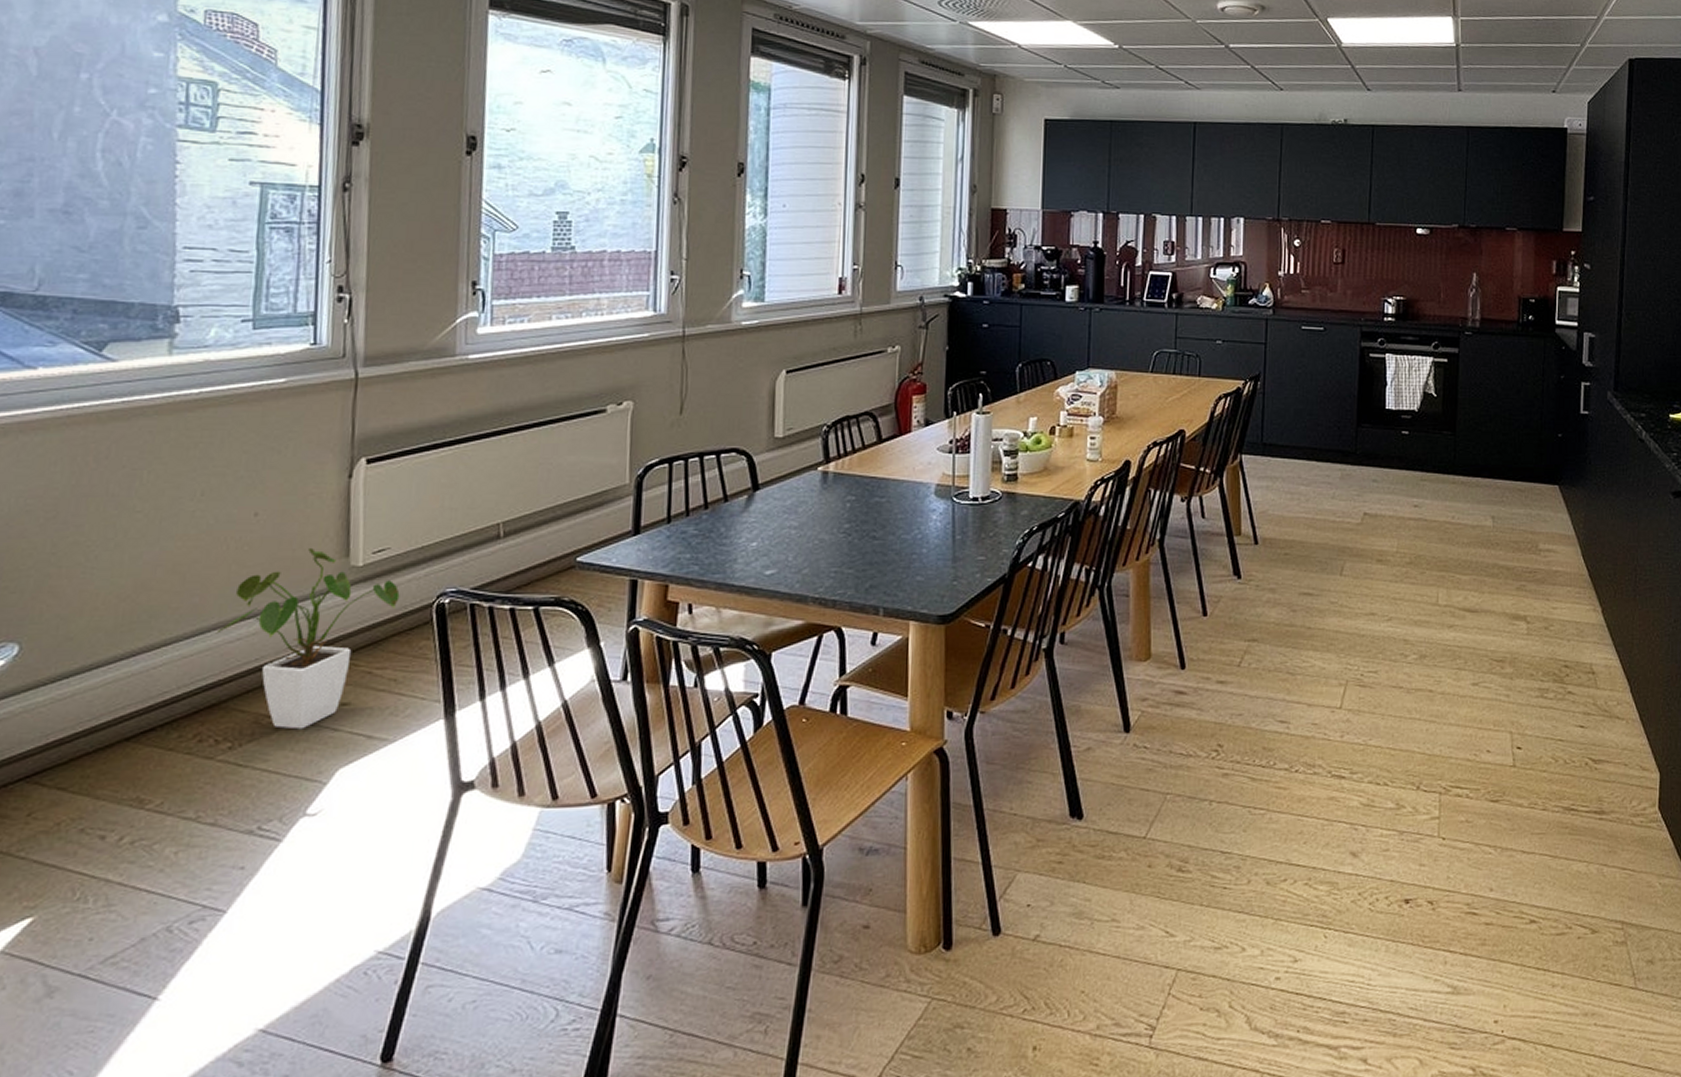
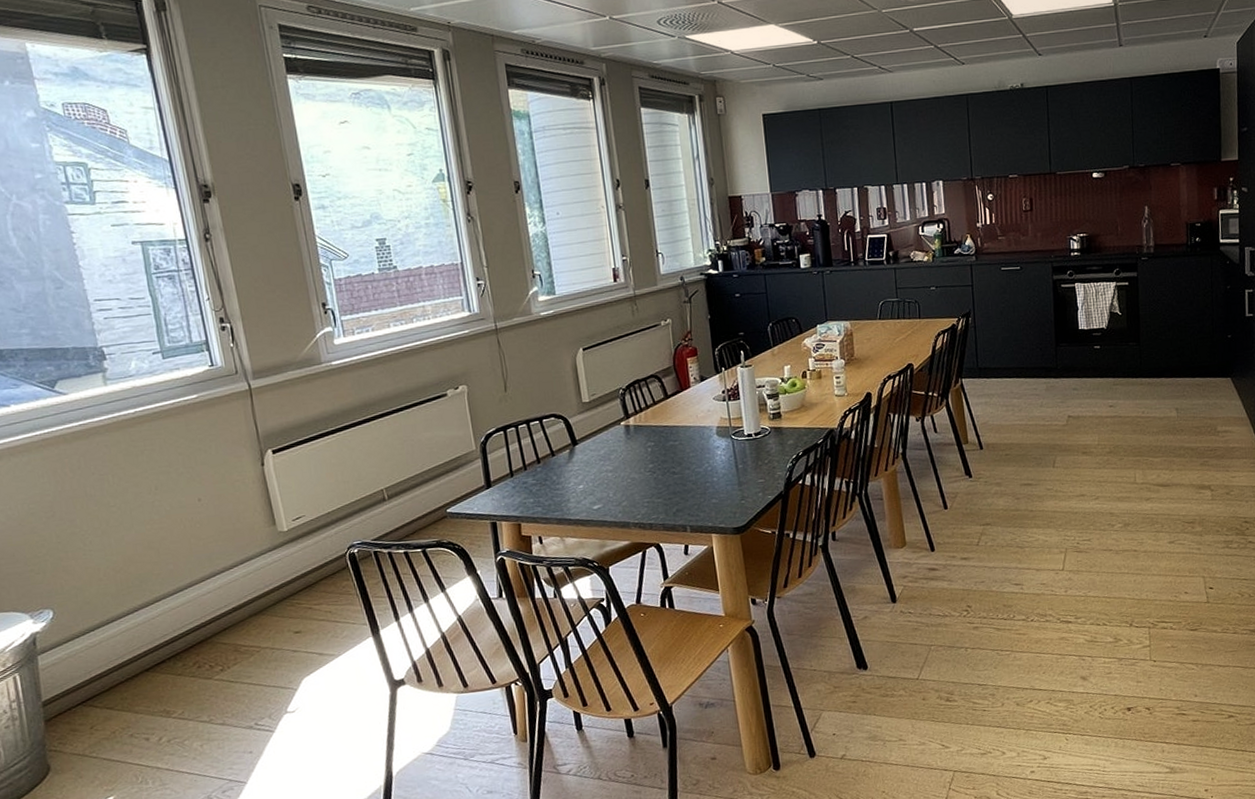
house plant: present [216,547,400,730] -> none [191,520,320,653]

